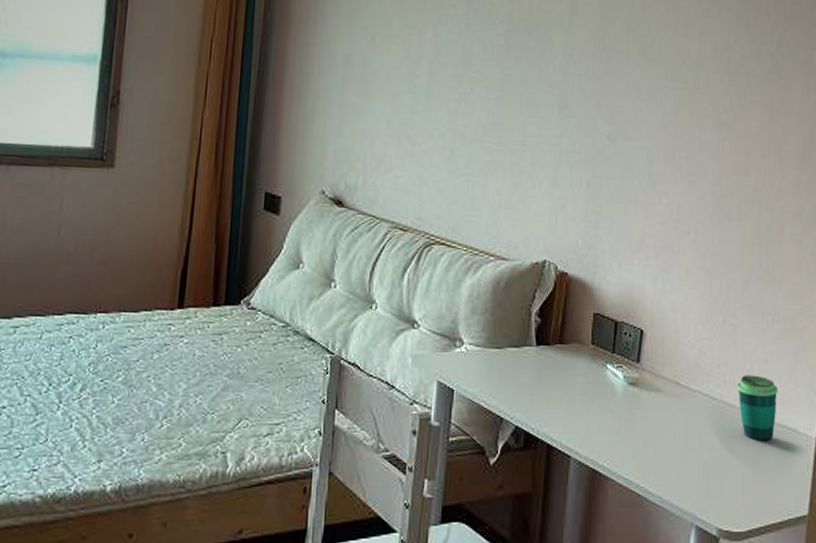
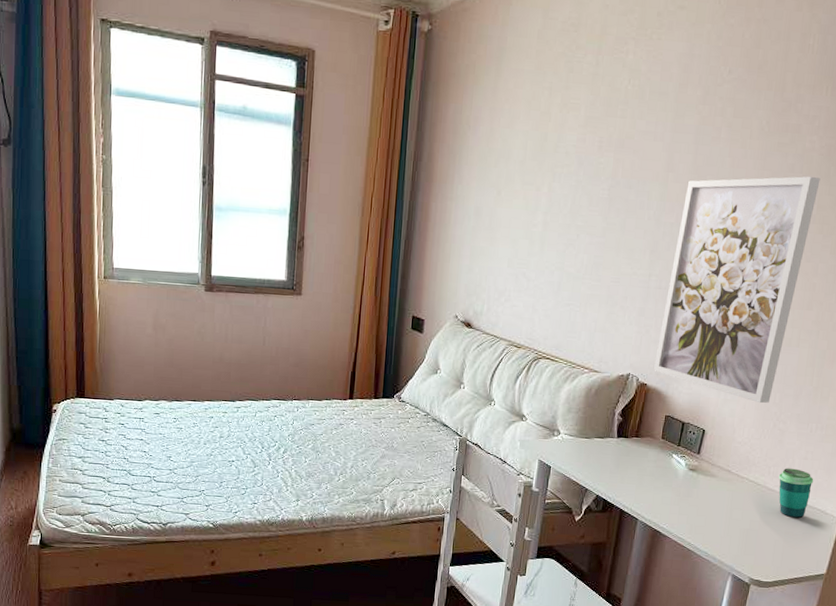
wall art: none [575,22,740,293] -> present [654,176,821,404]

